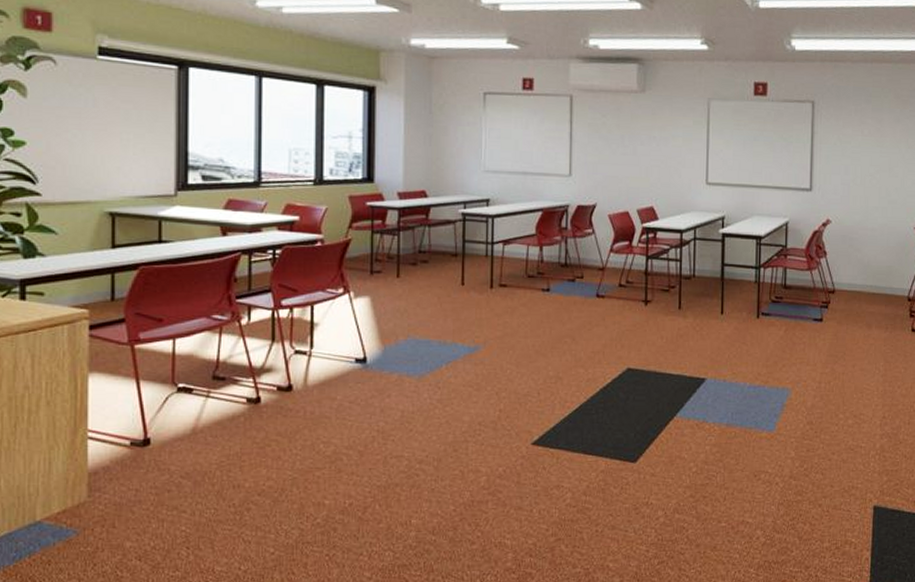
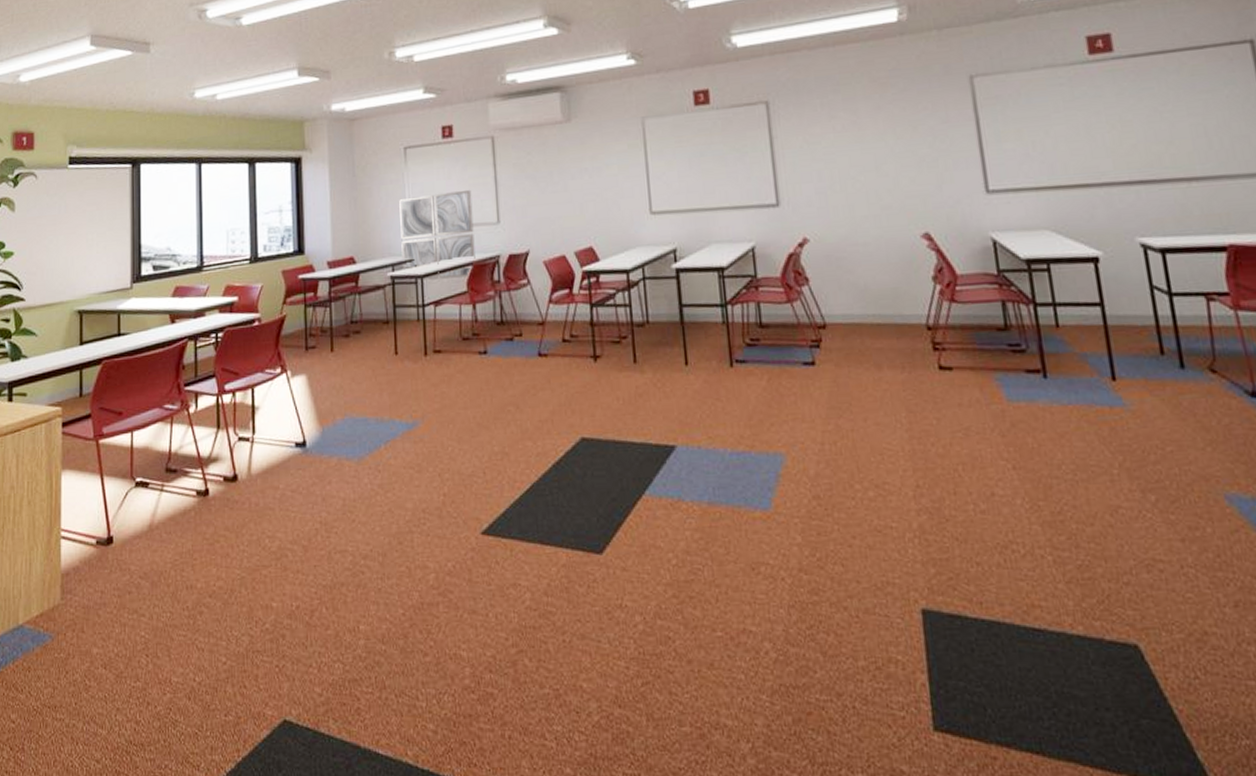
wall art: none [474,141,547,221] -> present [399,189,476,280]

